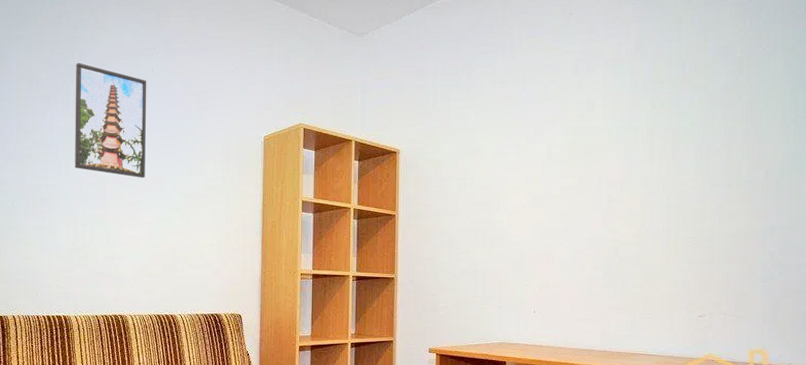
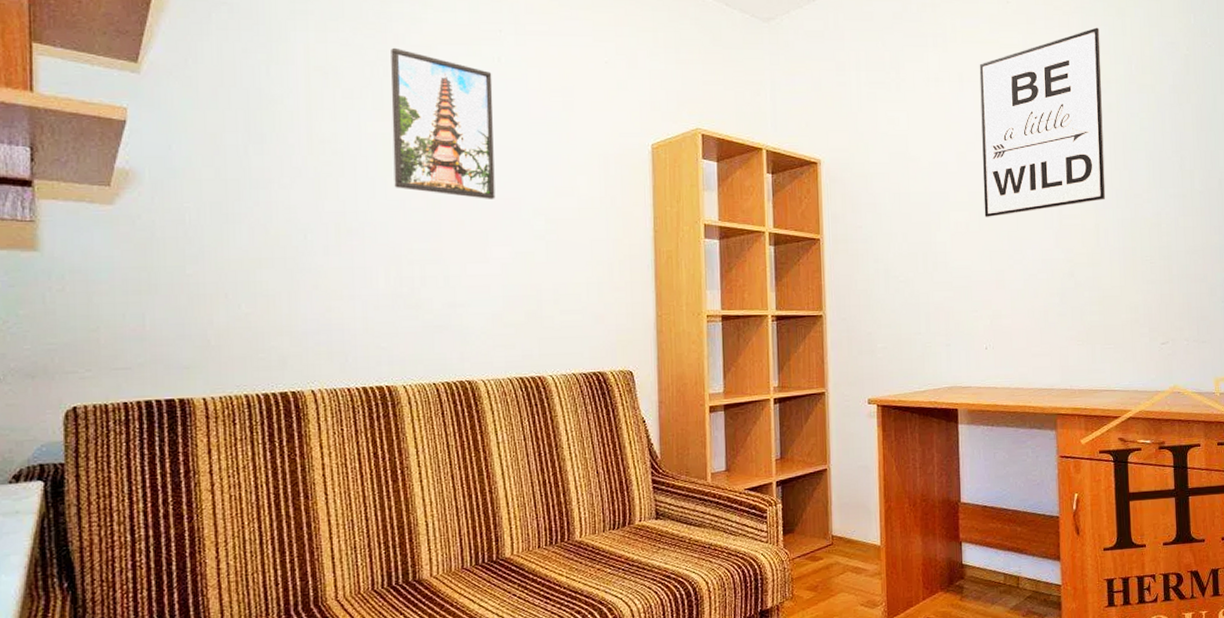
wall art: none [539,34,656,200] -> present [979,27,1106,217]

